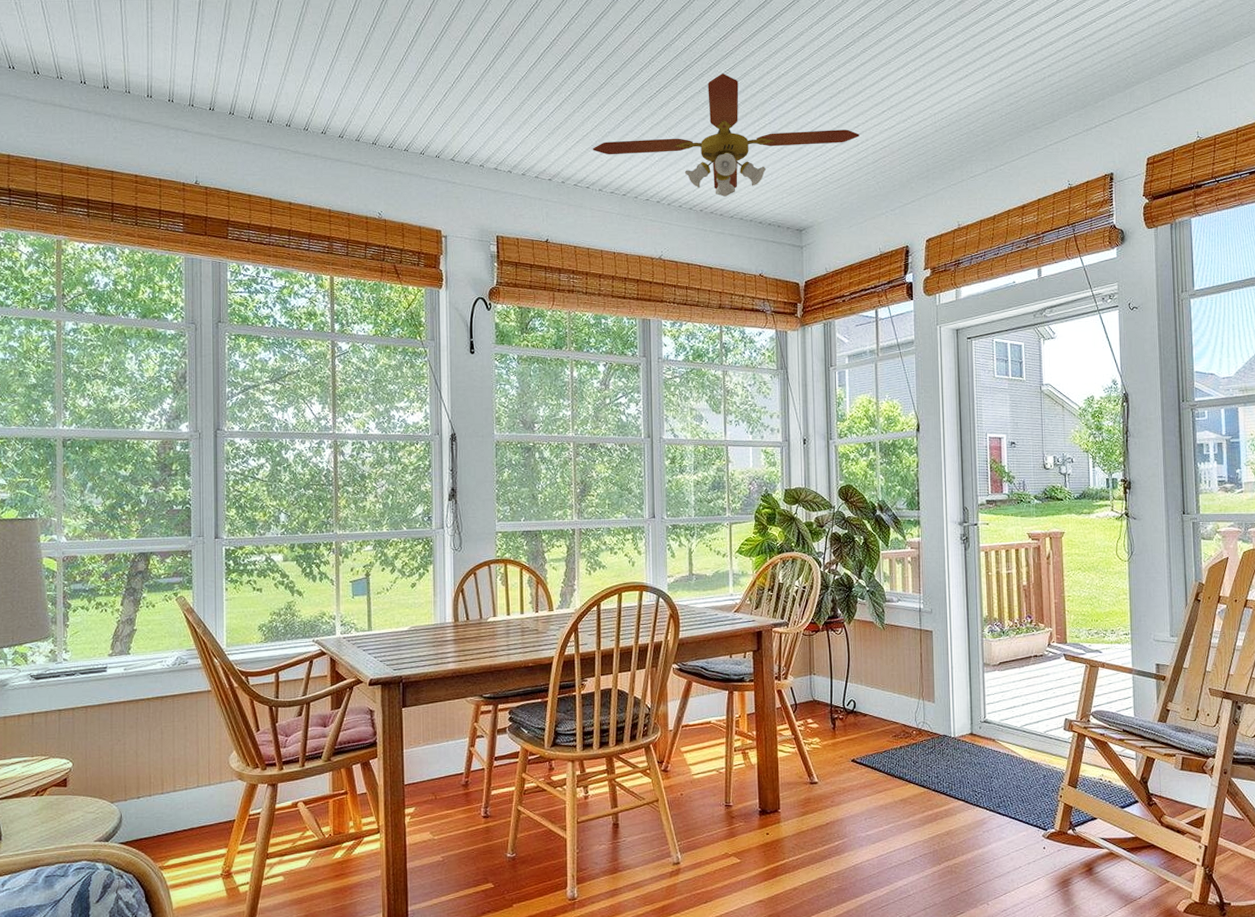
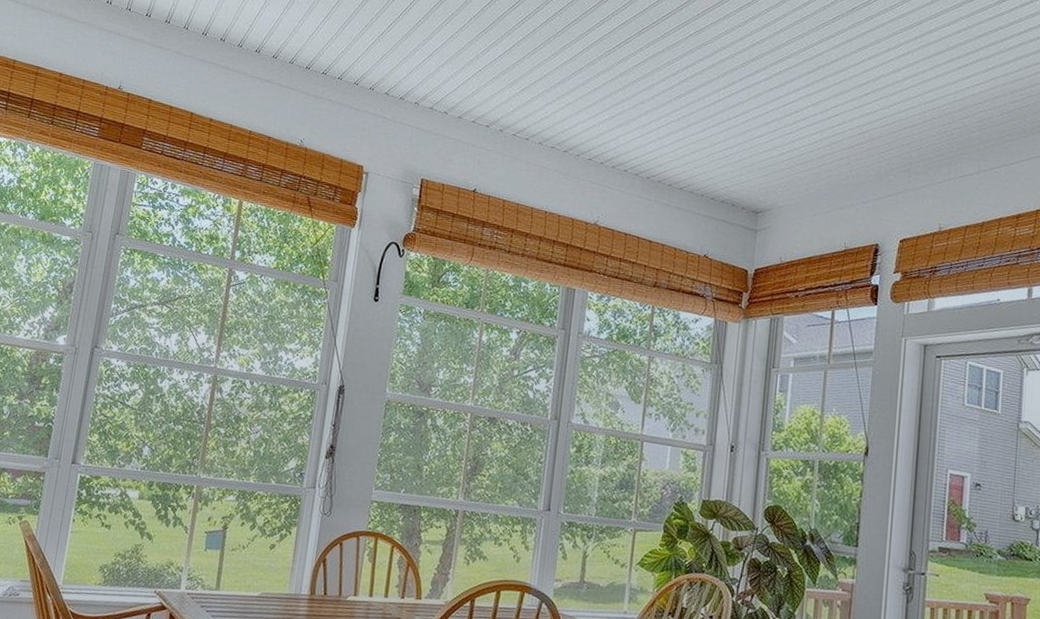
ceiling fan: present [592,74,860,197] -> none [537,34,837,166]

